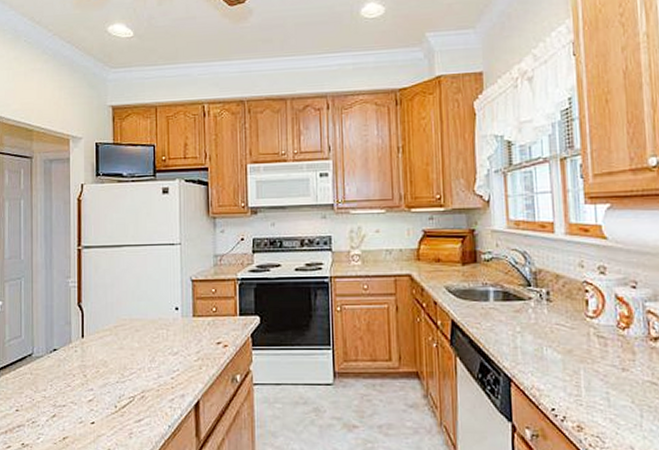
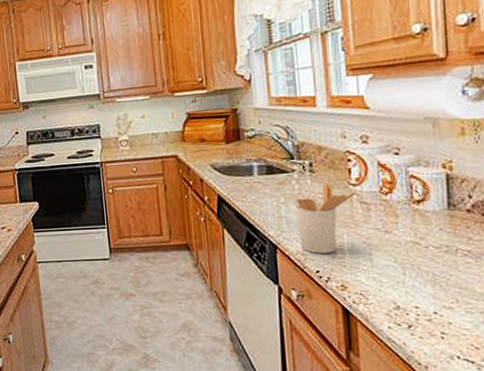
utensil holder: none [531,314,593,390] -> present [294,183,356,254]

